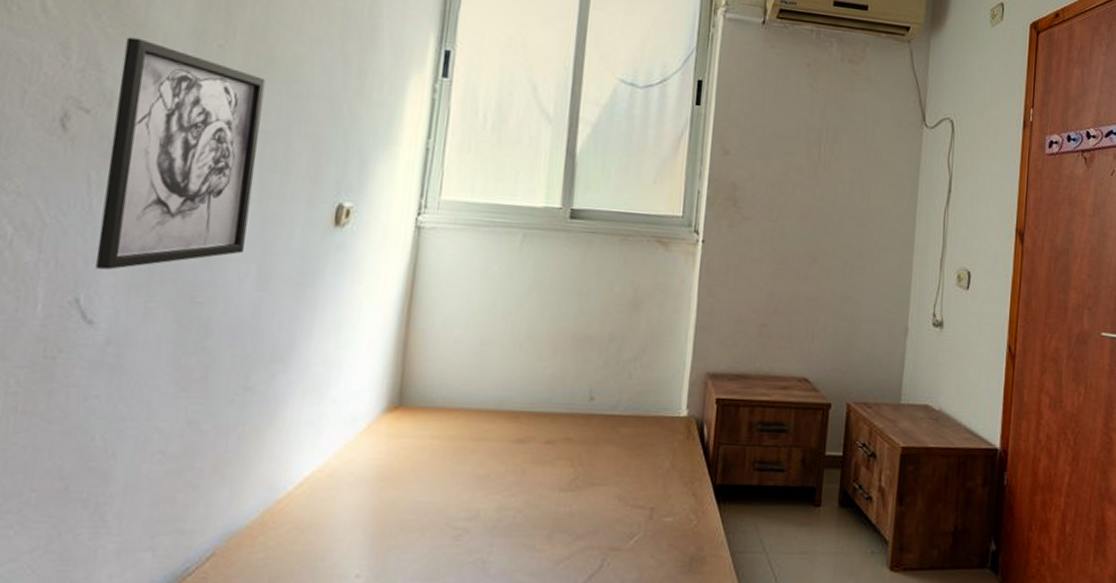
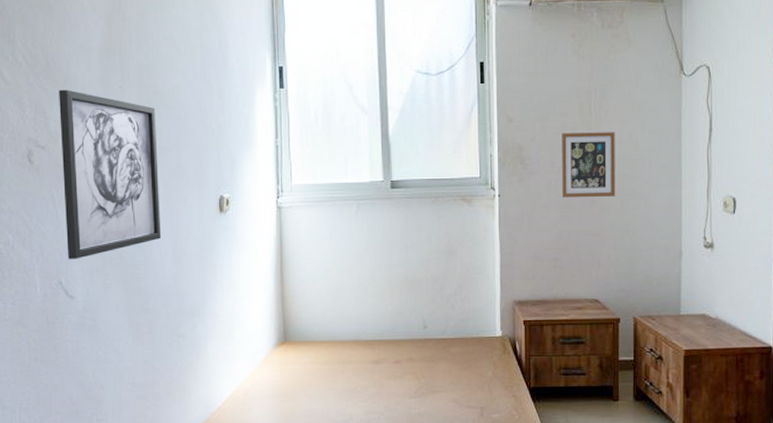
picture frame: none [778,175,845,256] -> present [562,132,616,198]

